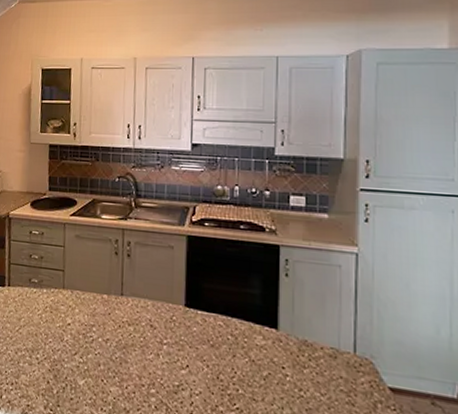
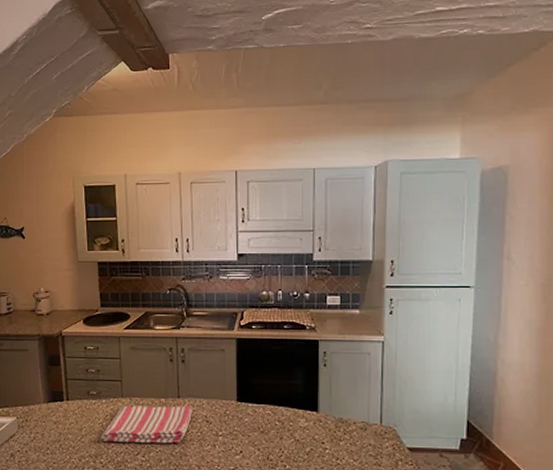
dish towel: none [39,298,137,347] -> present [101,405,193,444]

